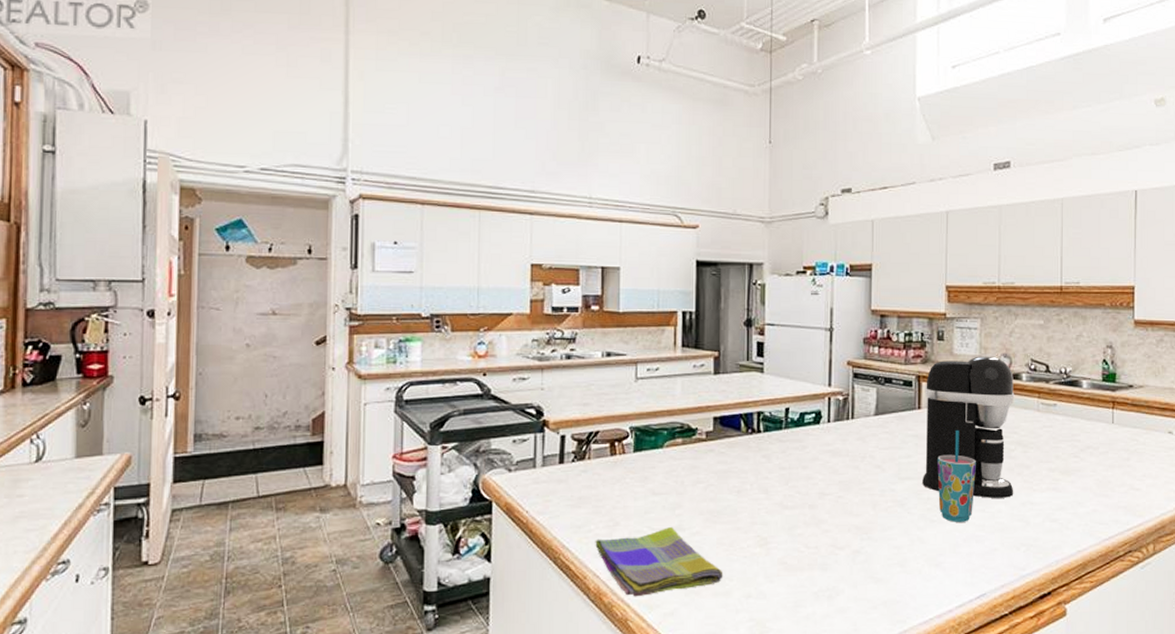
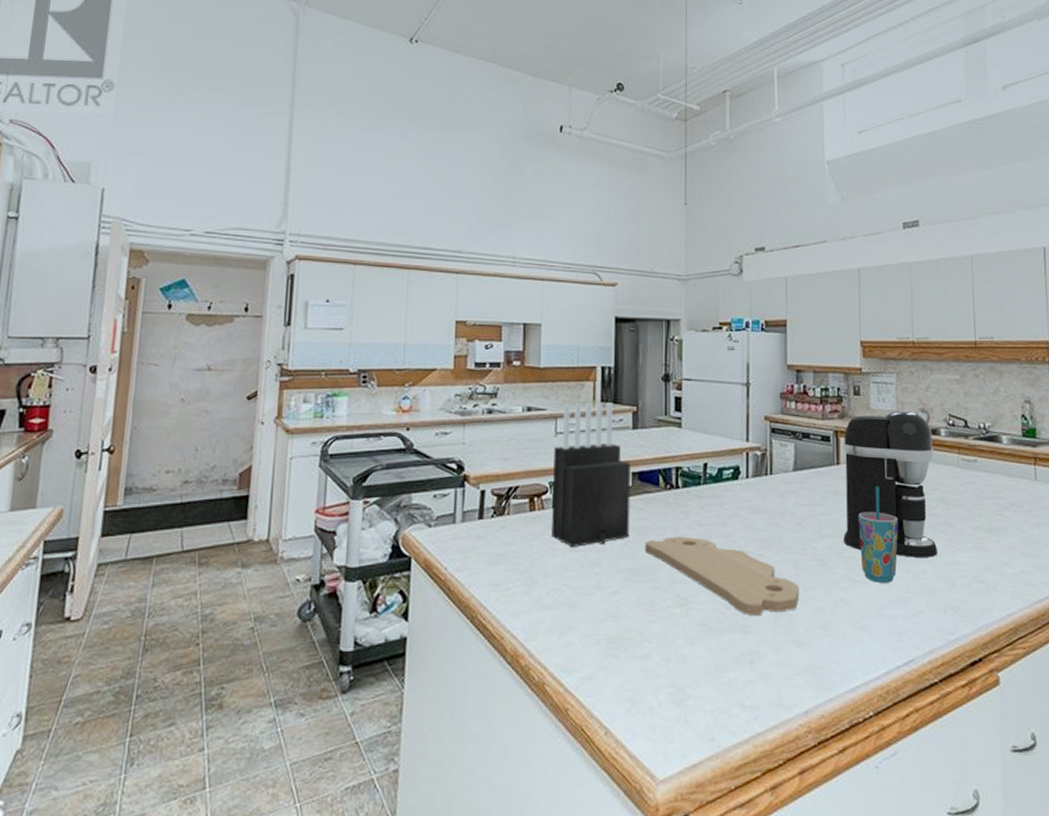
dish towel: present [595,526,723,597] -> none [513,585,643,660]
knife block: none [633,347,712,491] -> present [552,402,631,548]
cutting board: none [726,479,878,554] -> present [645,536,800,615]

